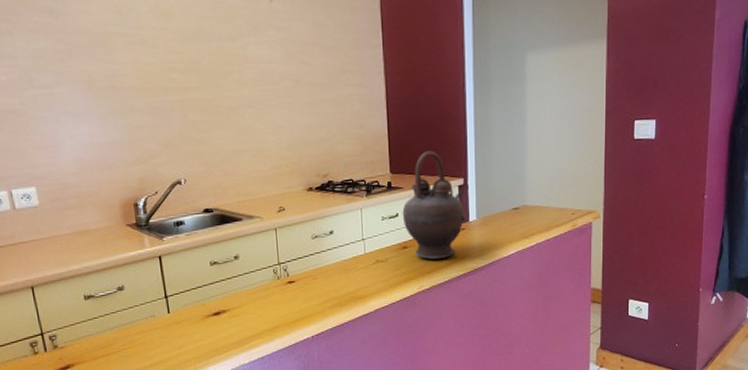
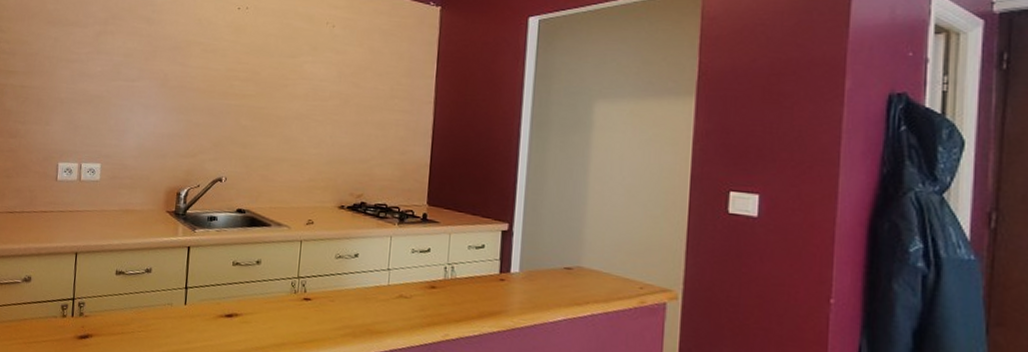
teapot: present [402,150,467,259] -> none [434,188,508,309]

